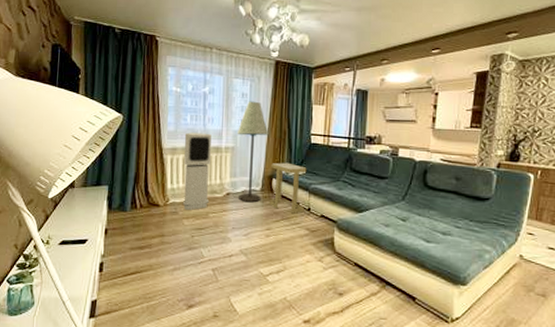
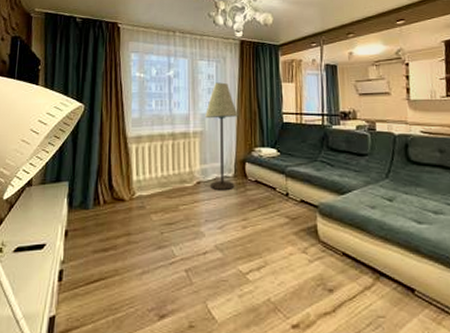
air purifier: present [182,132,211,210] -> none [149,118,179,203]
side table: present [269,162,307,214] -> none [243,144,282,200]

